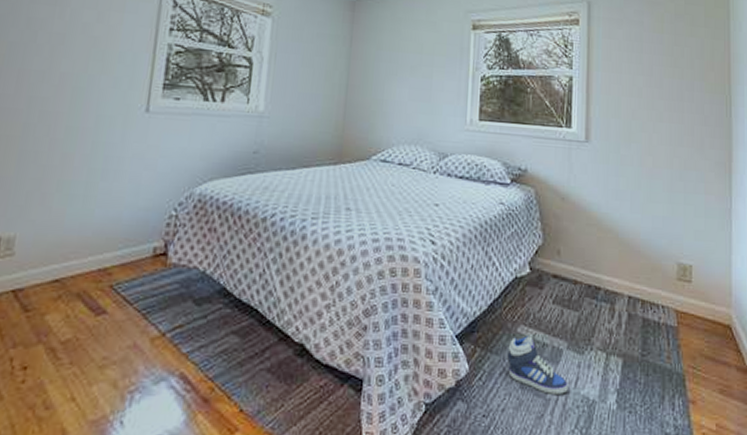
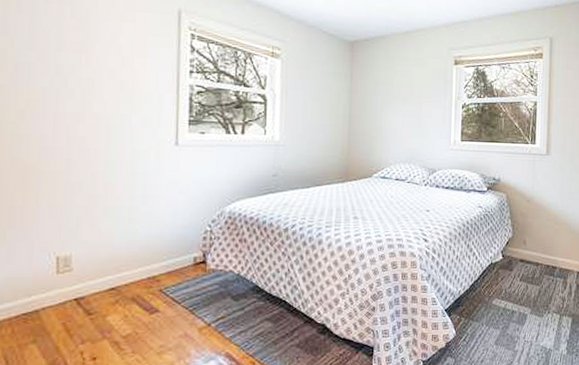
sneaker: present [507,334,568,394] -> none [485,305,531,347]

